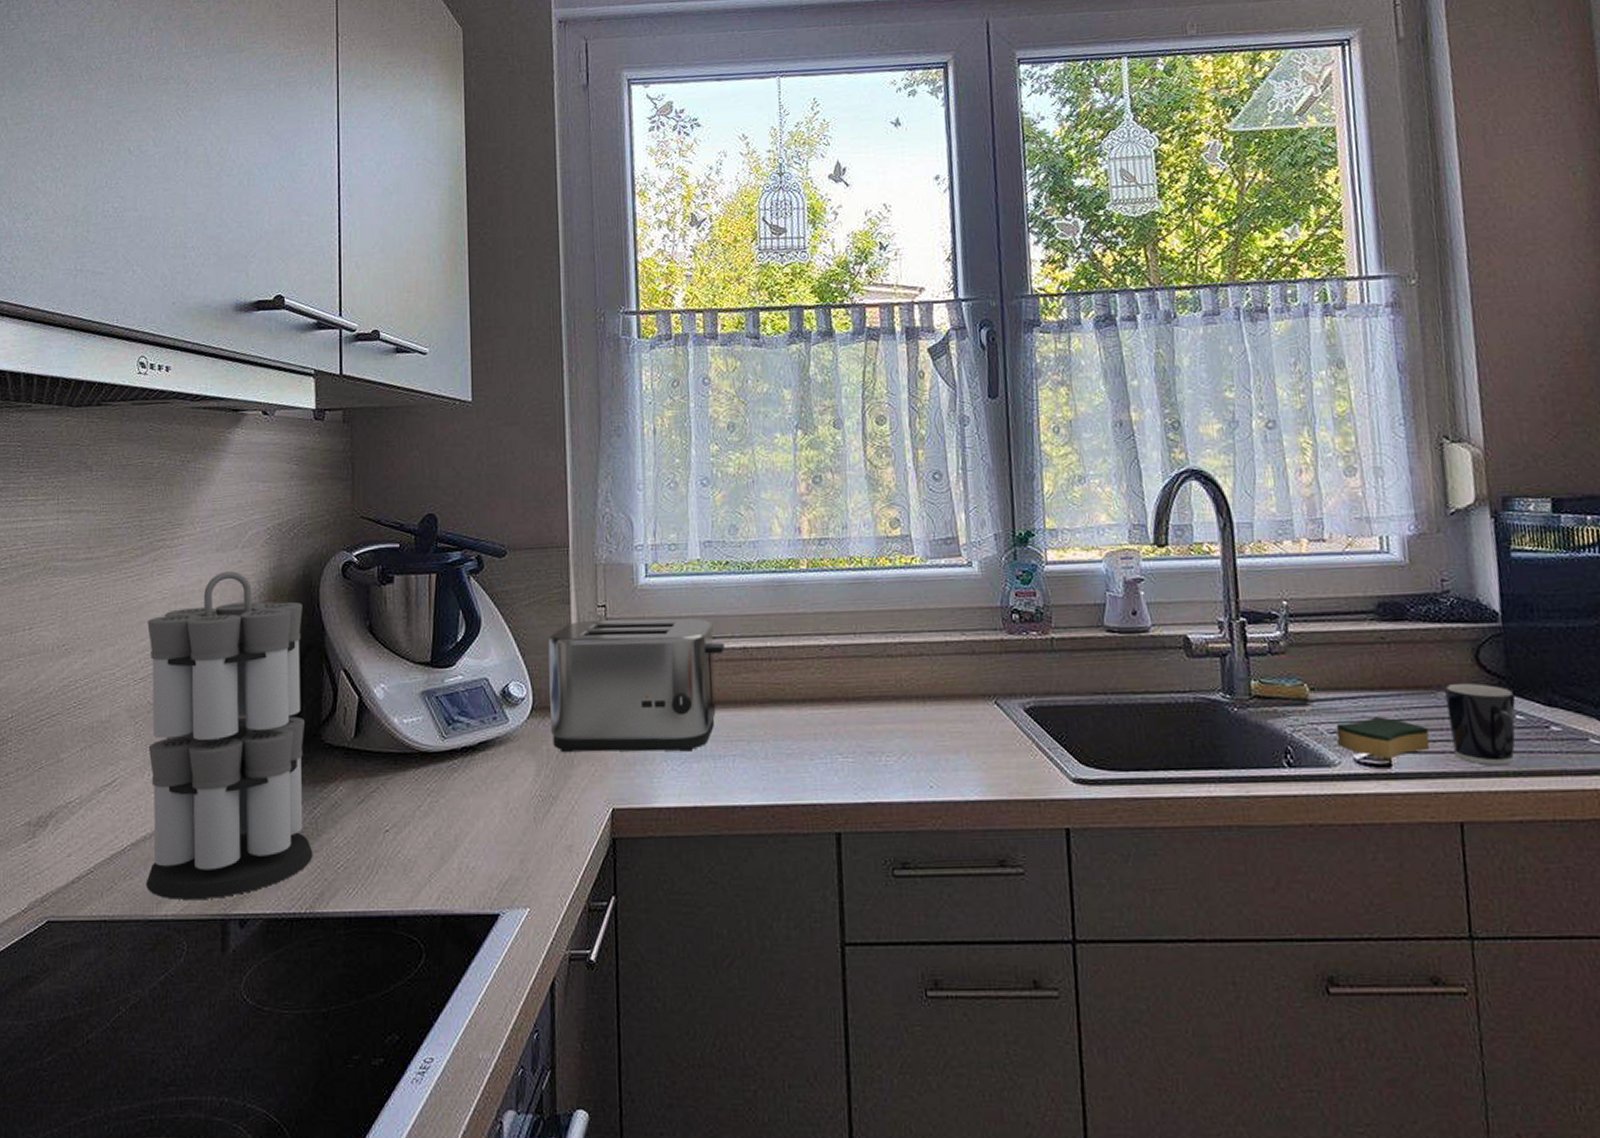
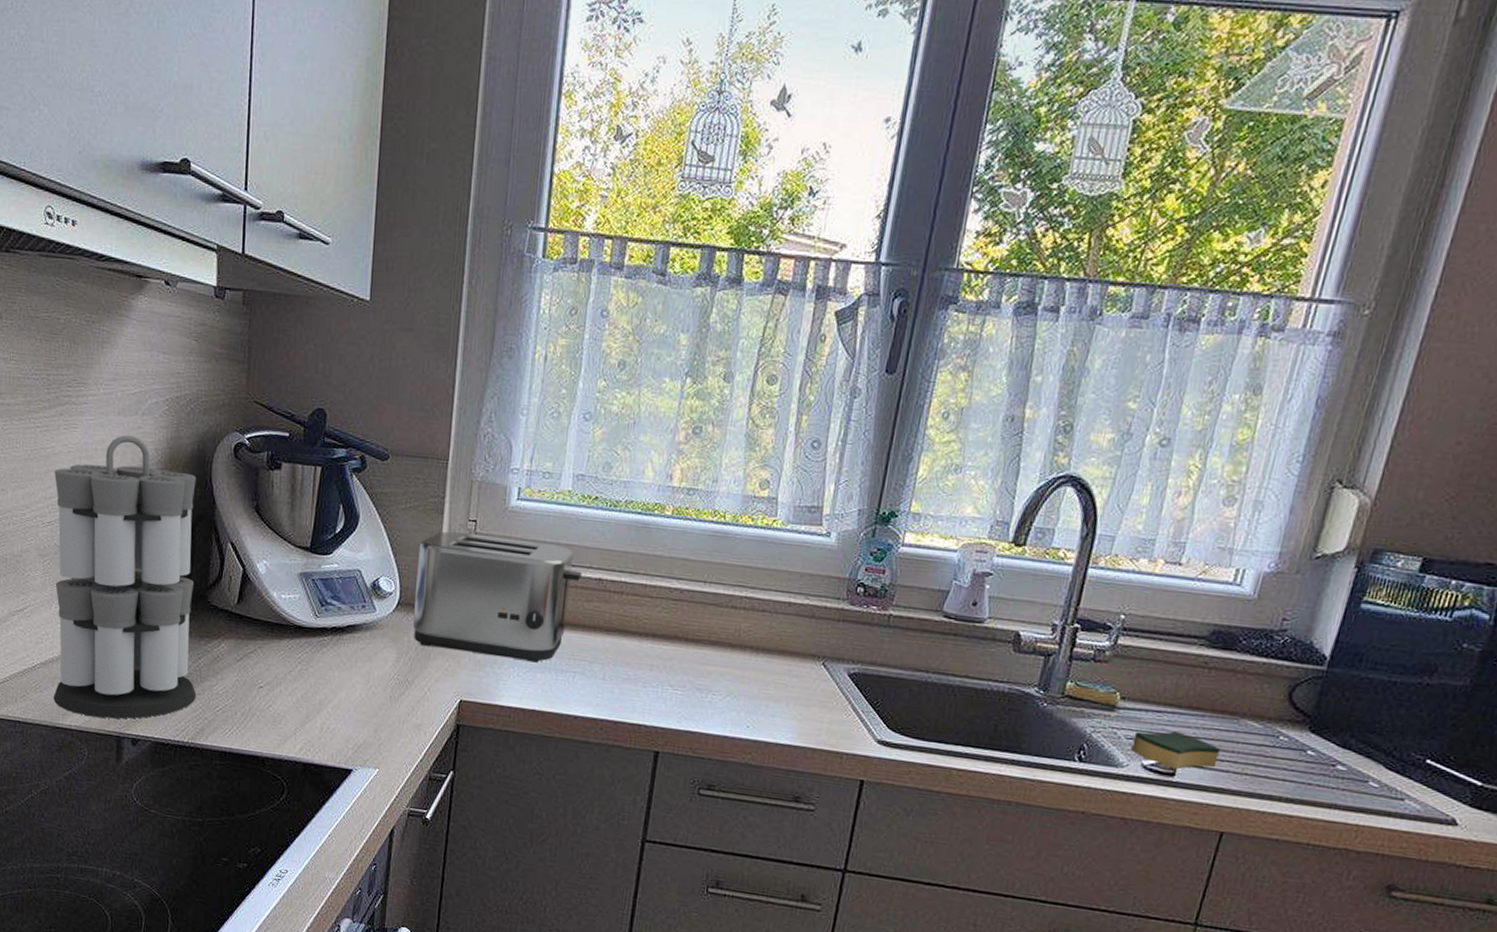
mug: present [1444,682,1516,766] -> none [1237,713,1315,791]

